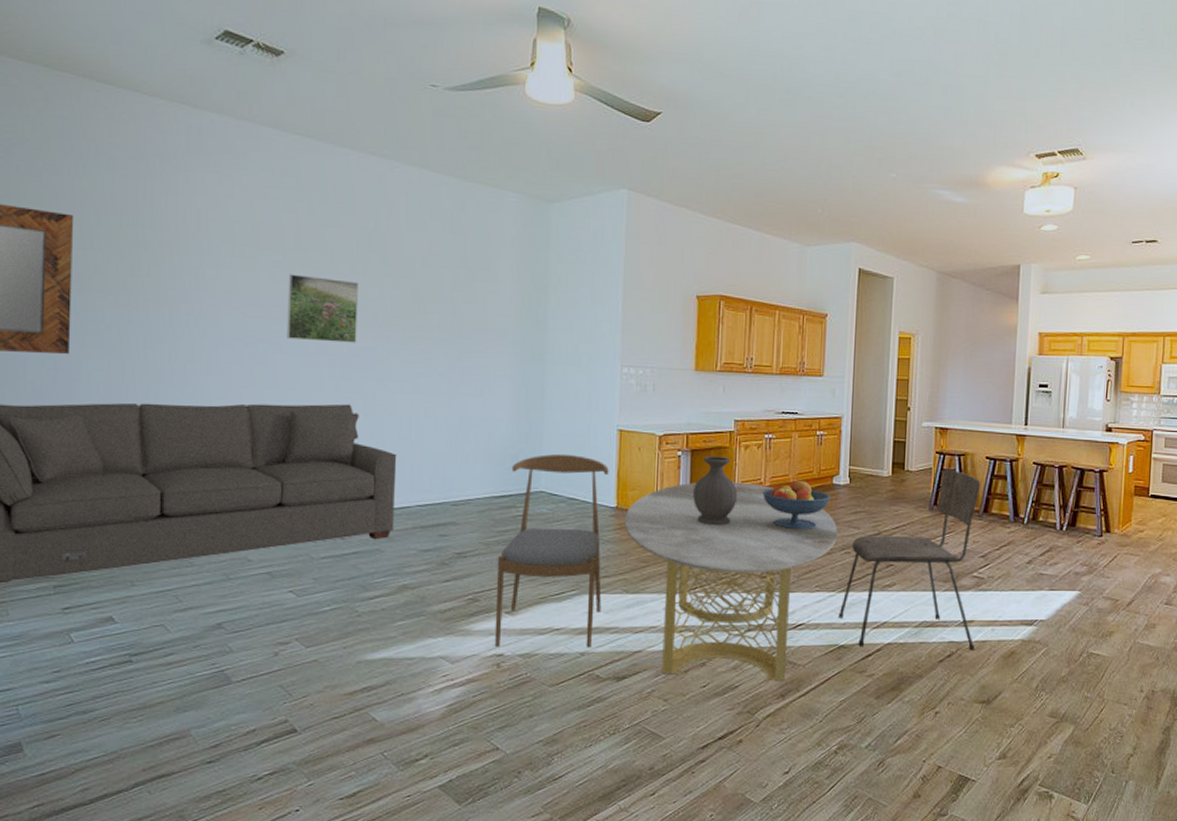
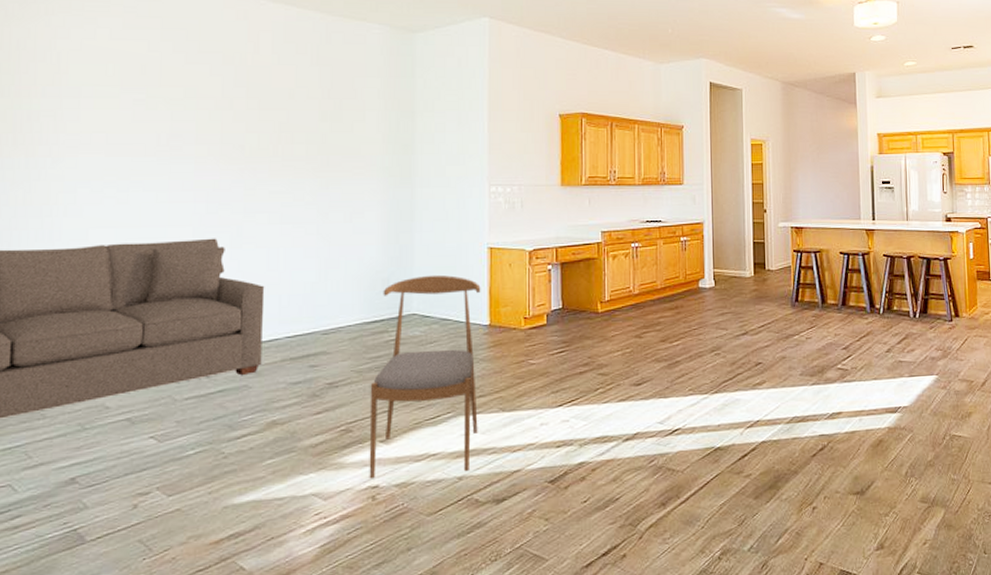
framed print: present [287,274,358,343] -> none [149,112,224,177]
dining table: present [624,482,838,680] -> none [498,291,707,492]
vase: present [692,456,738,526] -> none [564,268,609,337]
fruit bowl: present [763,480,830,530] -> none [632,285,697,336]
dining chair: present [838,469,981,651] -> none [713,266,846,448]

